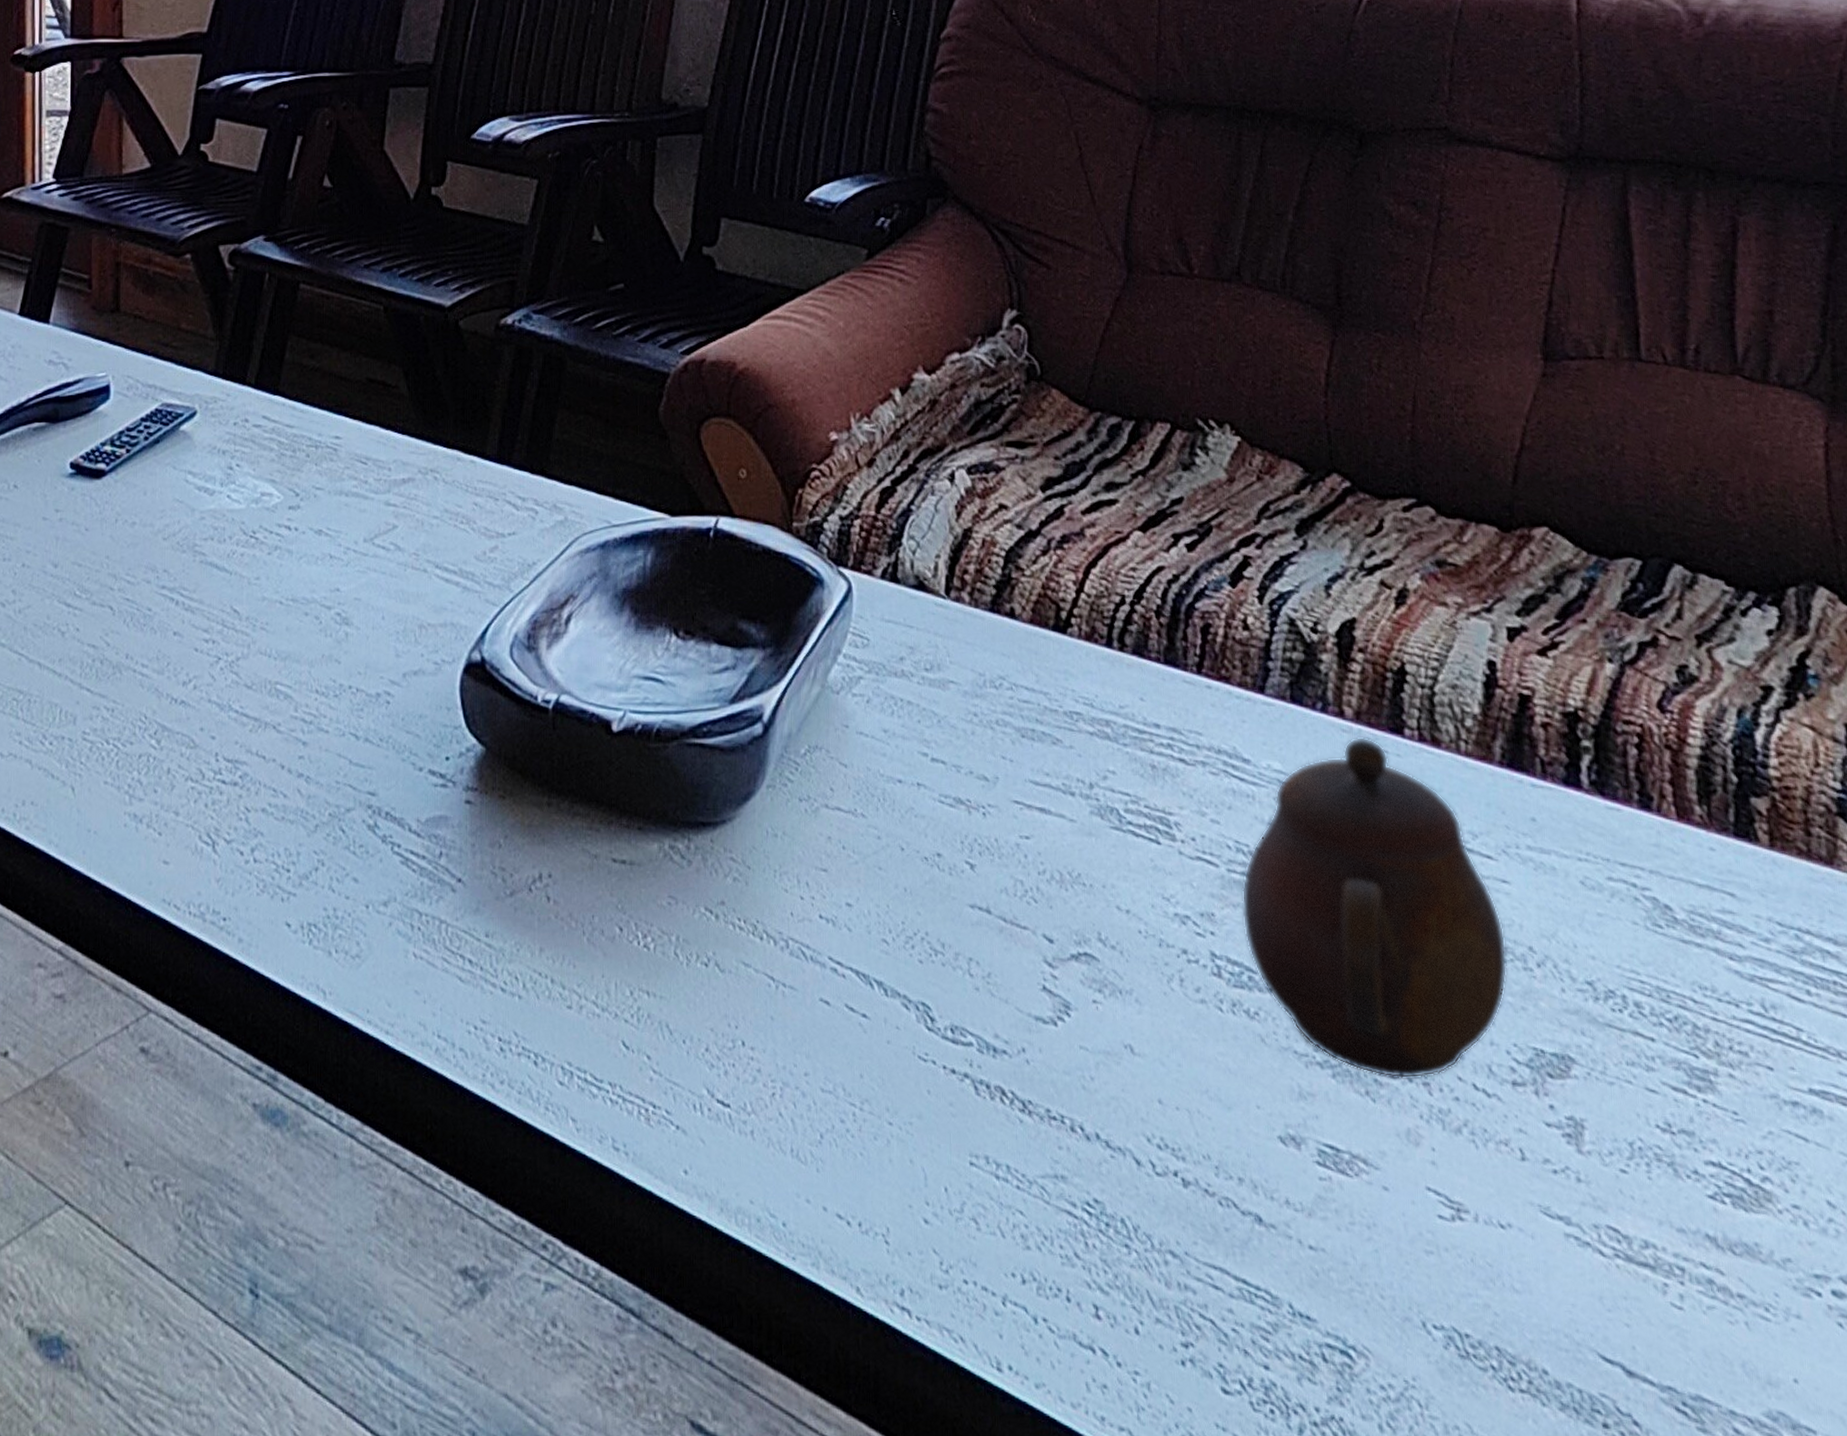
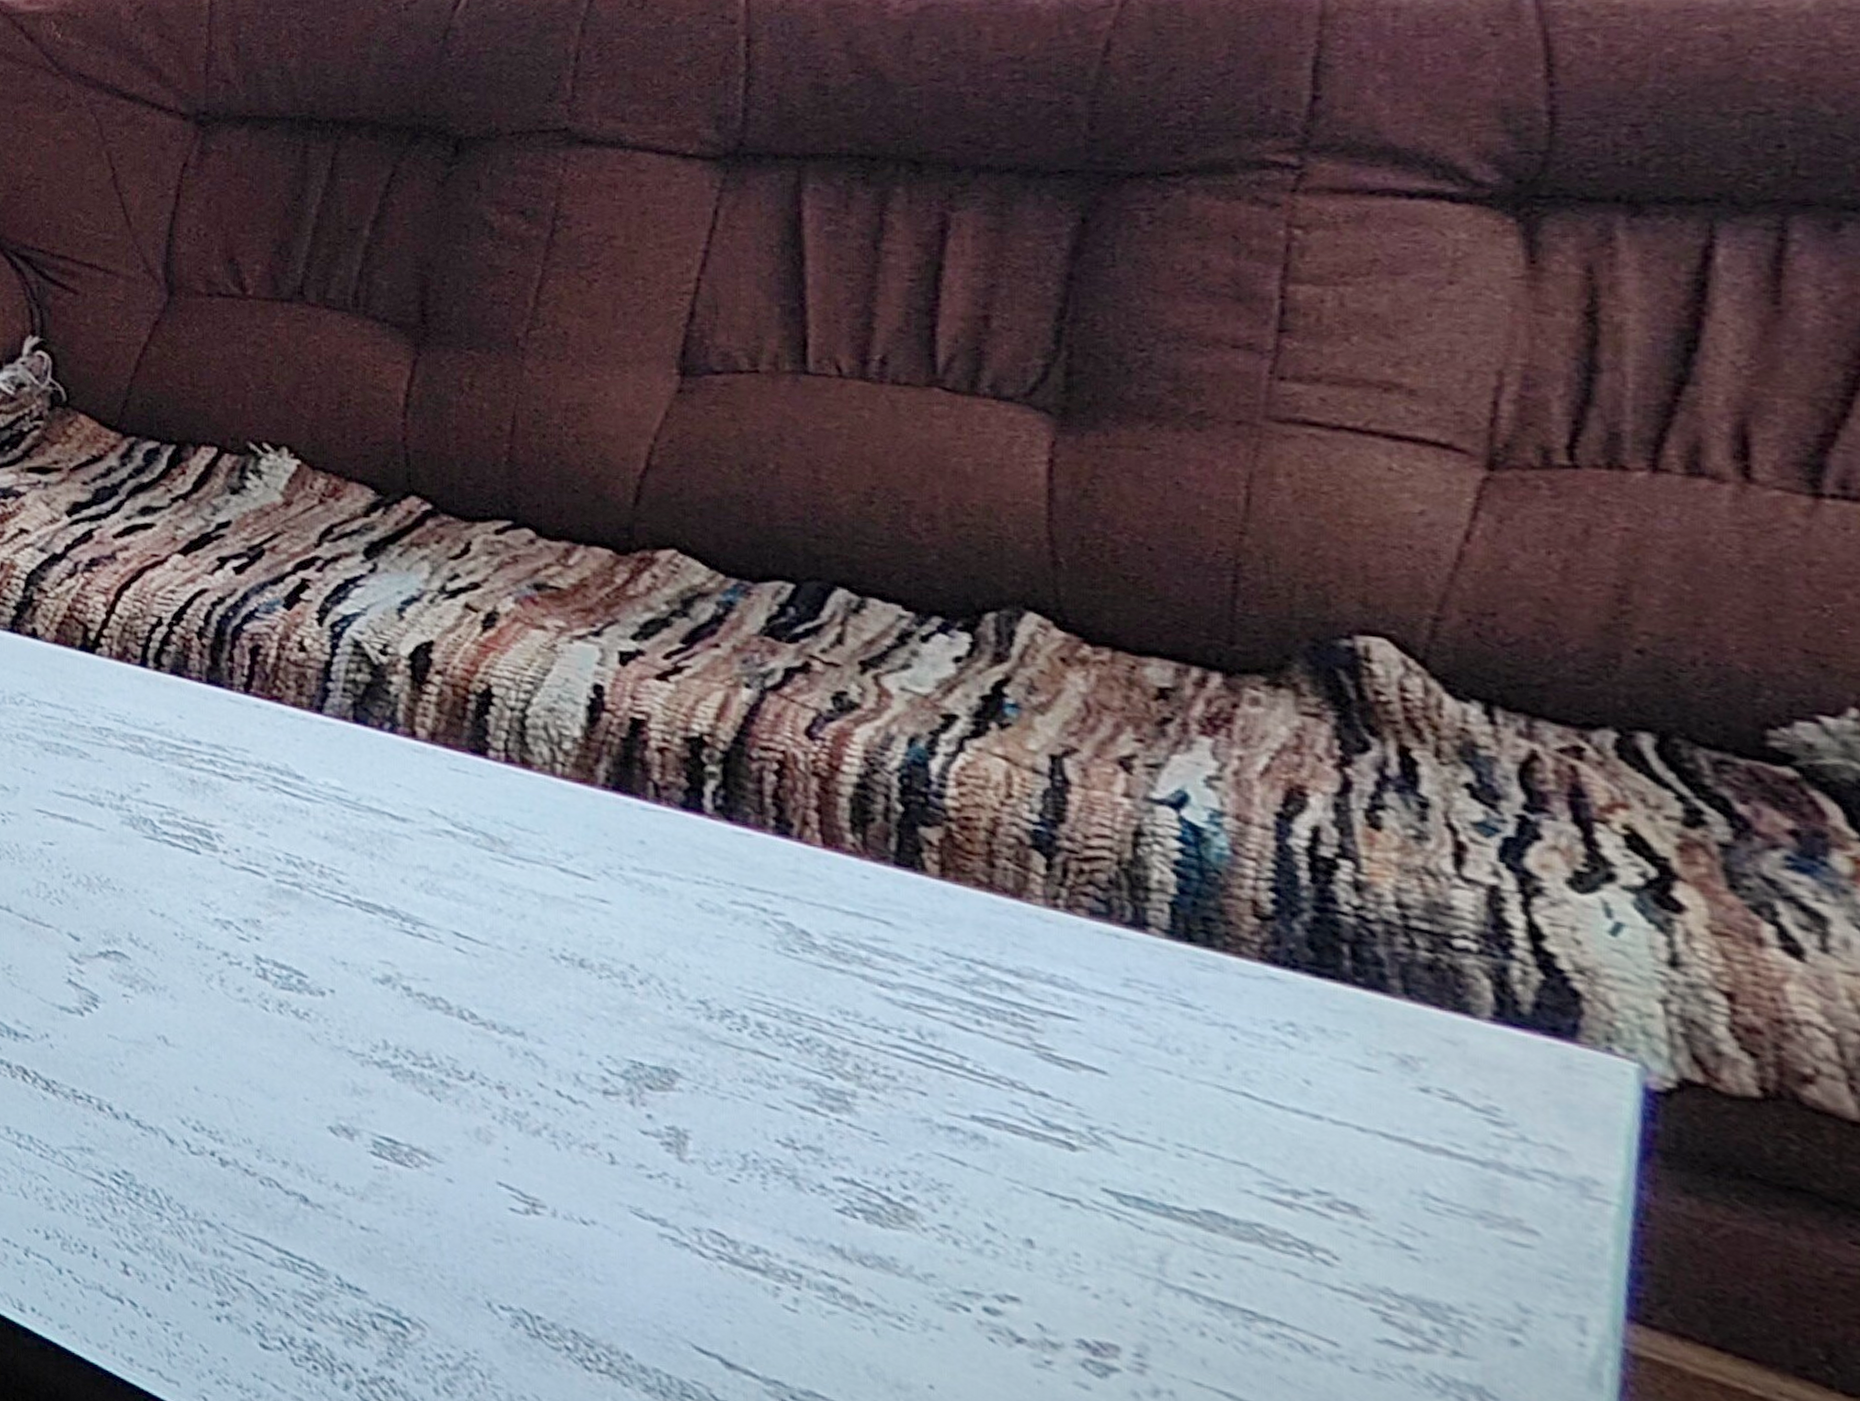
teapot: present [1241,736,1507,1079] -> none [292,757,603,1082]

